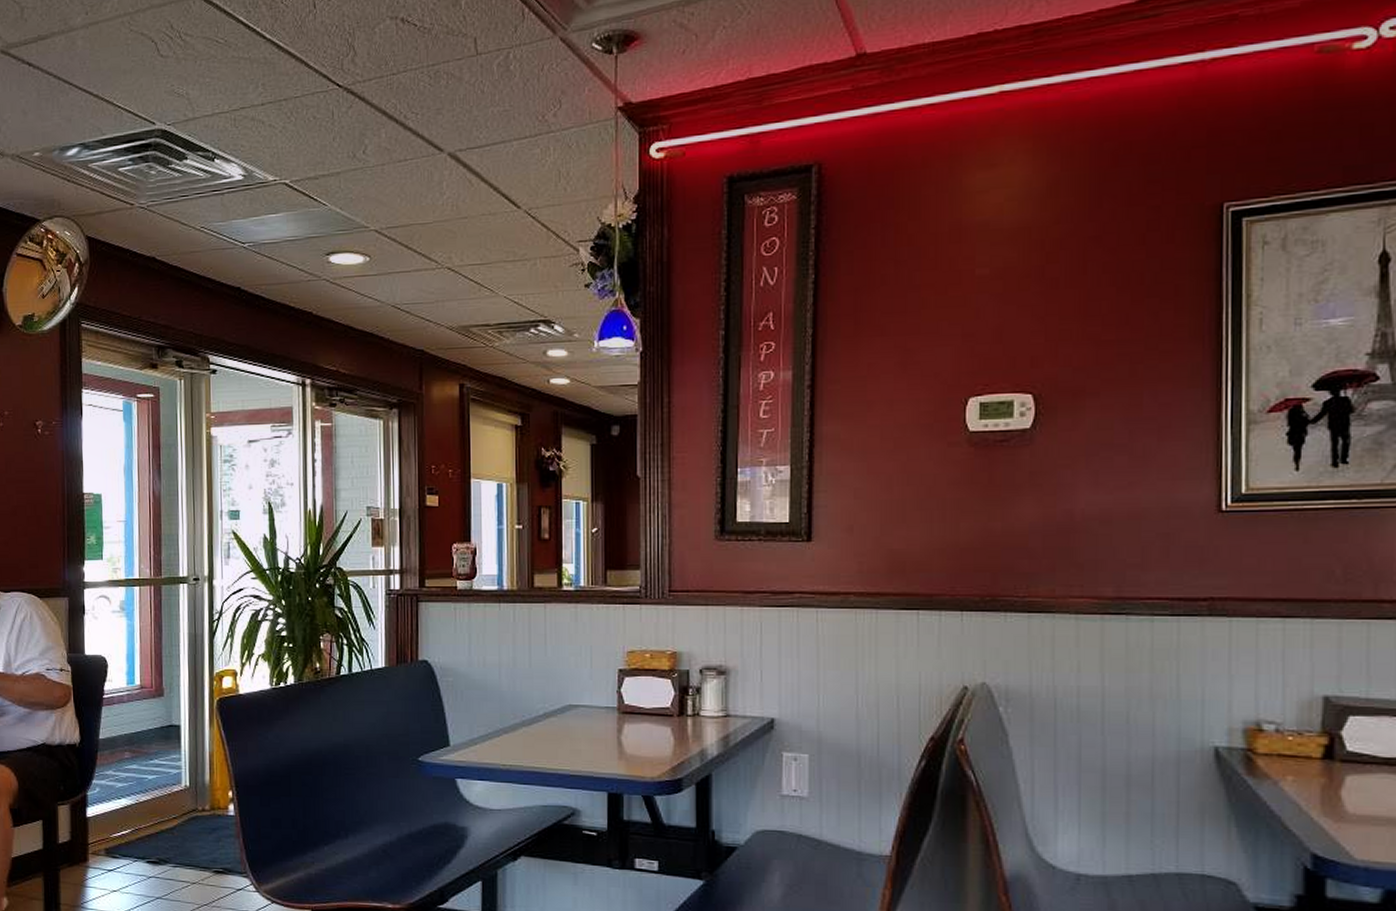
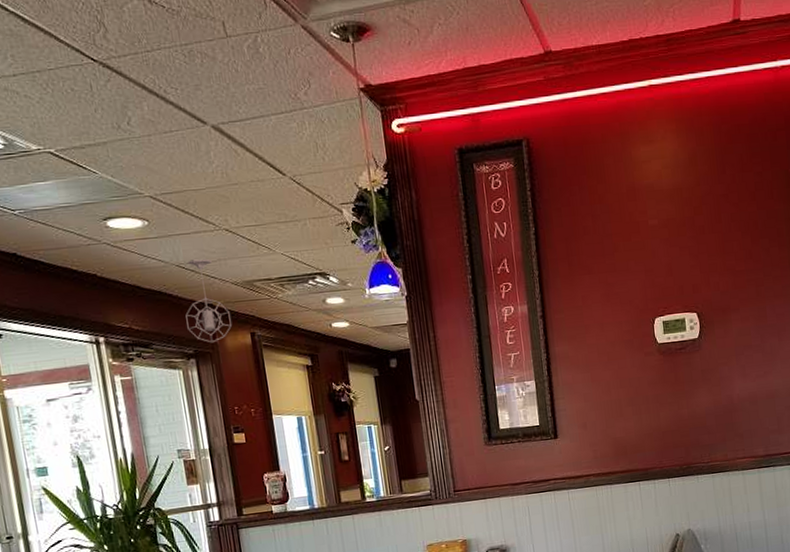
pendant light: none [394,299,441,393] -> present [185,258,232,343]

